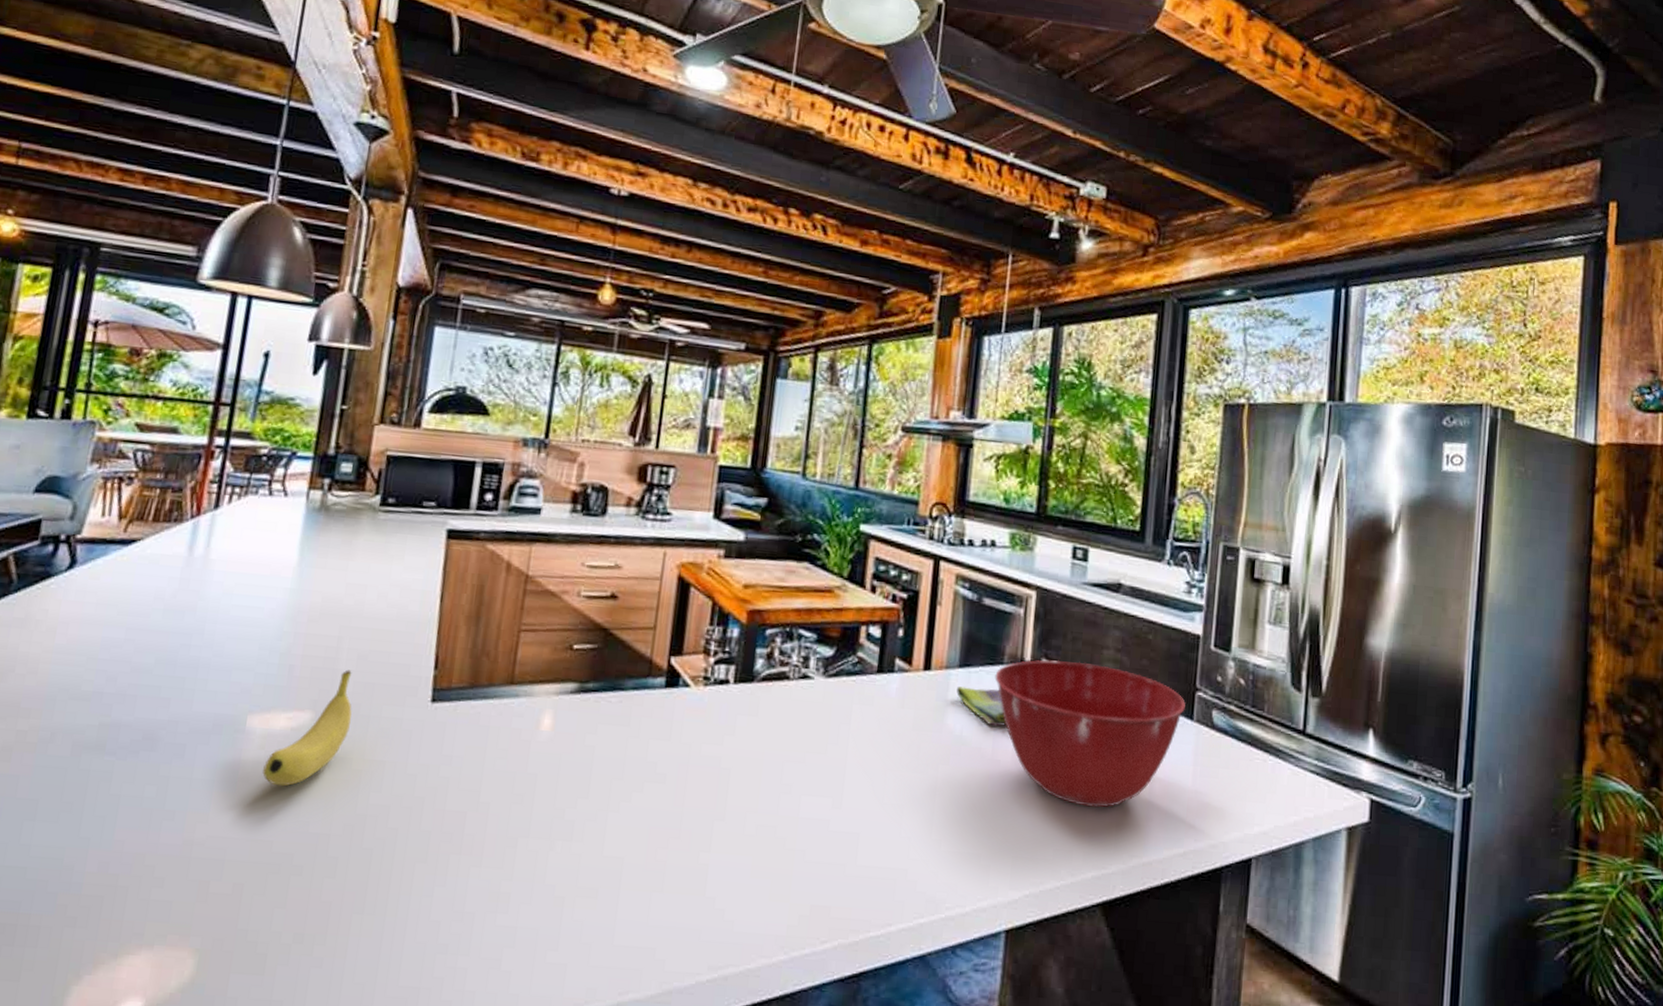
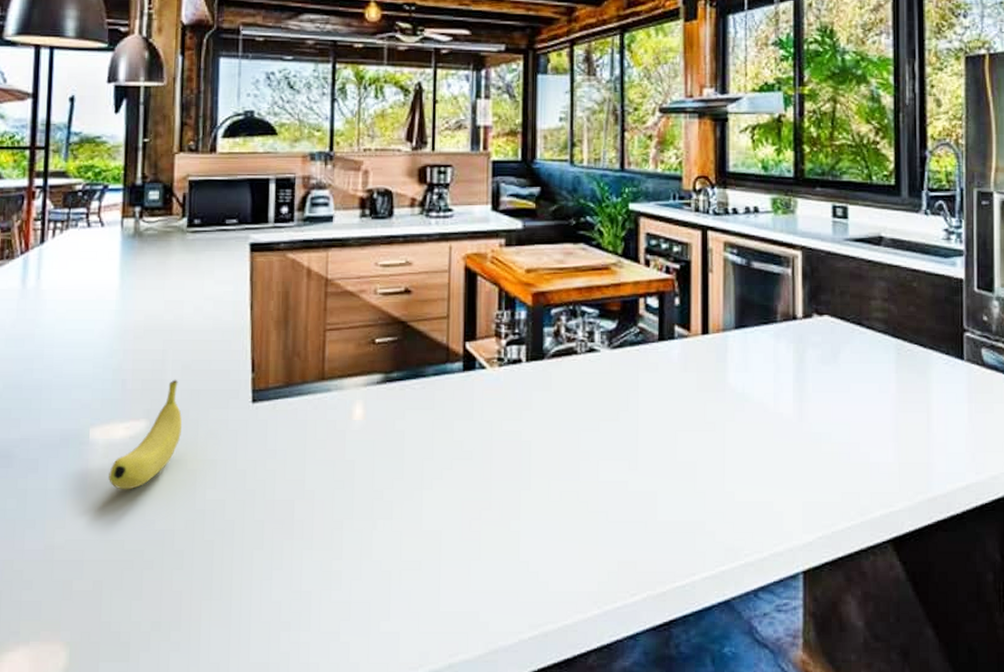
dish towel: present [956,686,1007,727] -> none [735,346,785,382]
mixing bowl: present [995,660,1185,808] -> none [770,314,955,450]

